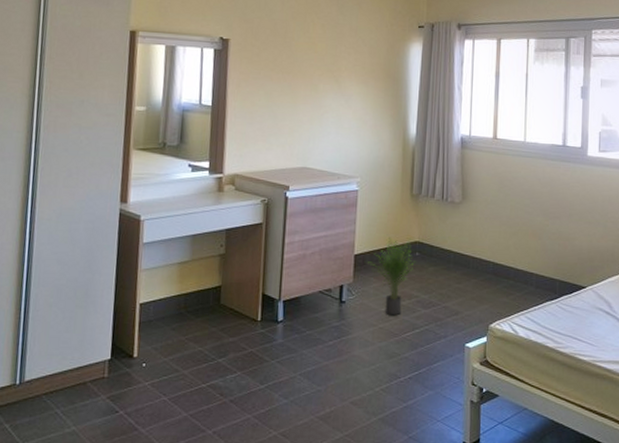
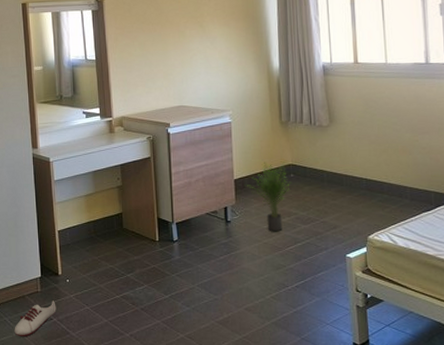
shoe: none [66,389,125,434] -> present [14,301,56,337]

